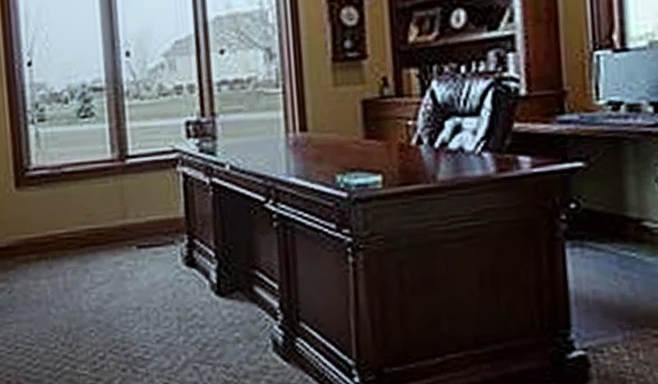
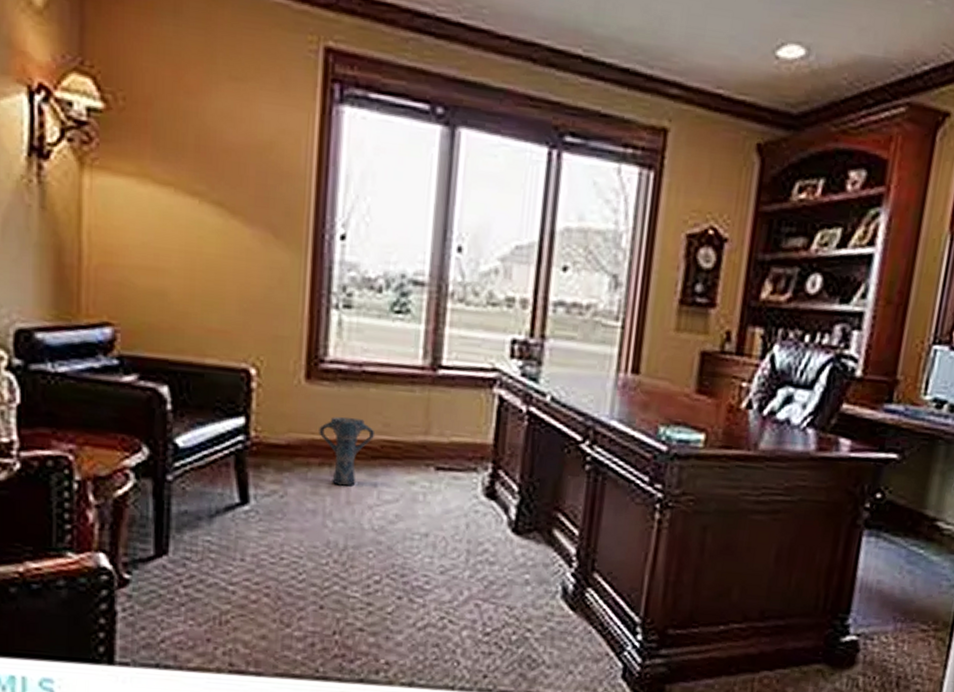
vase: none [32,213,81,275] -> present [319,416,375,486]

